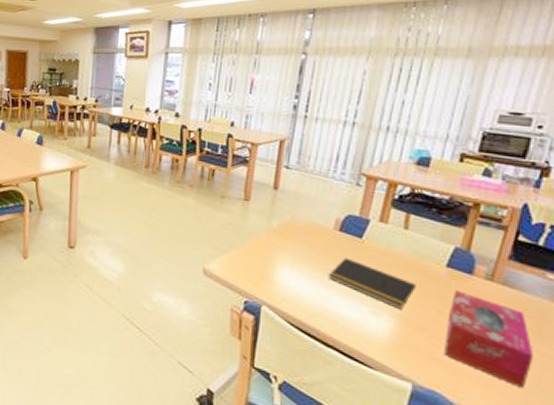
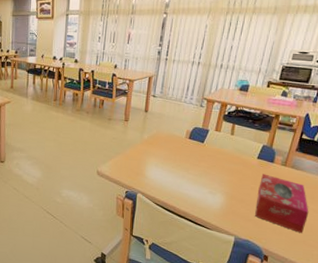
notepad: present [328,257,416,309] -> none [181,157,238,189]

